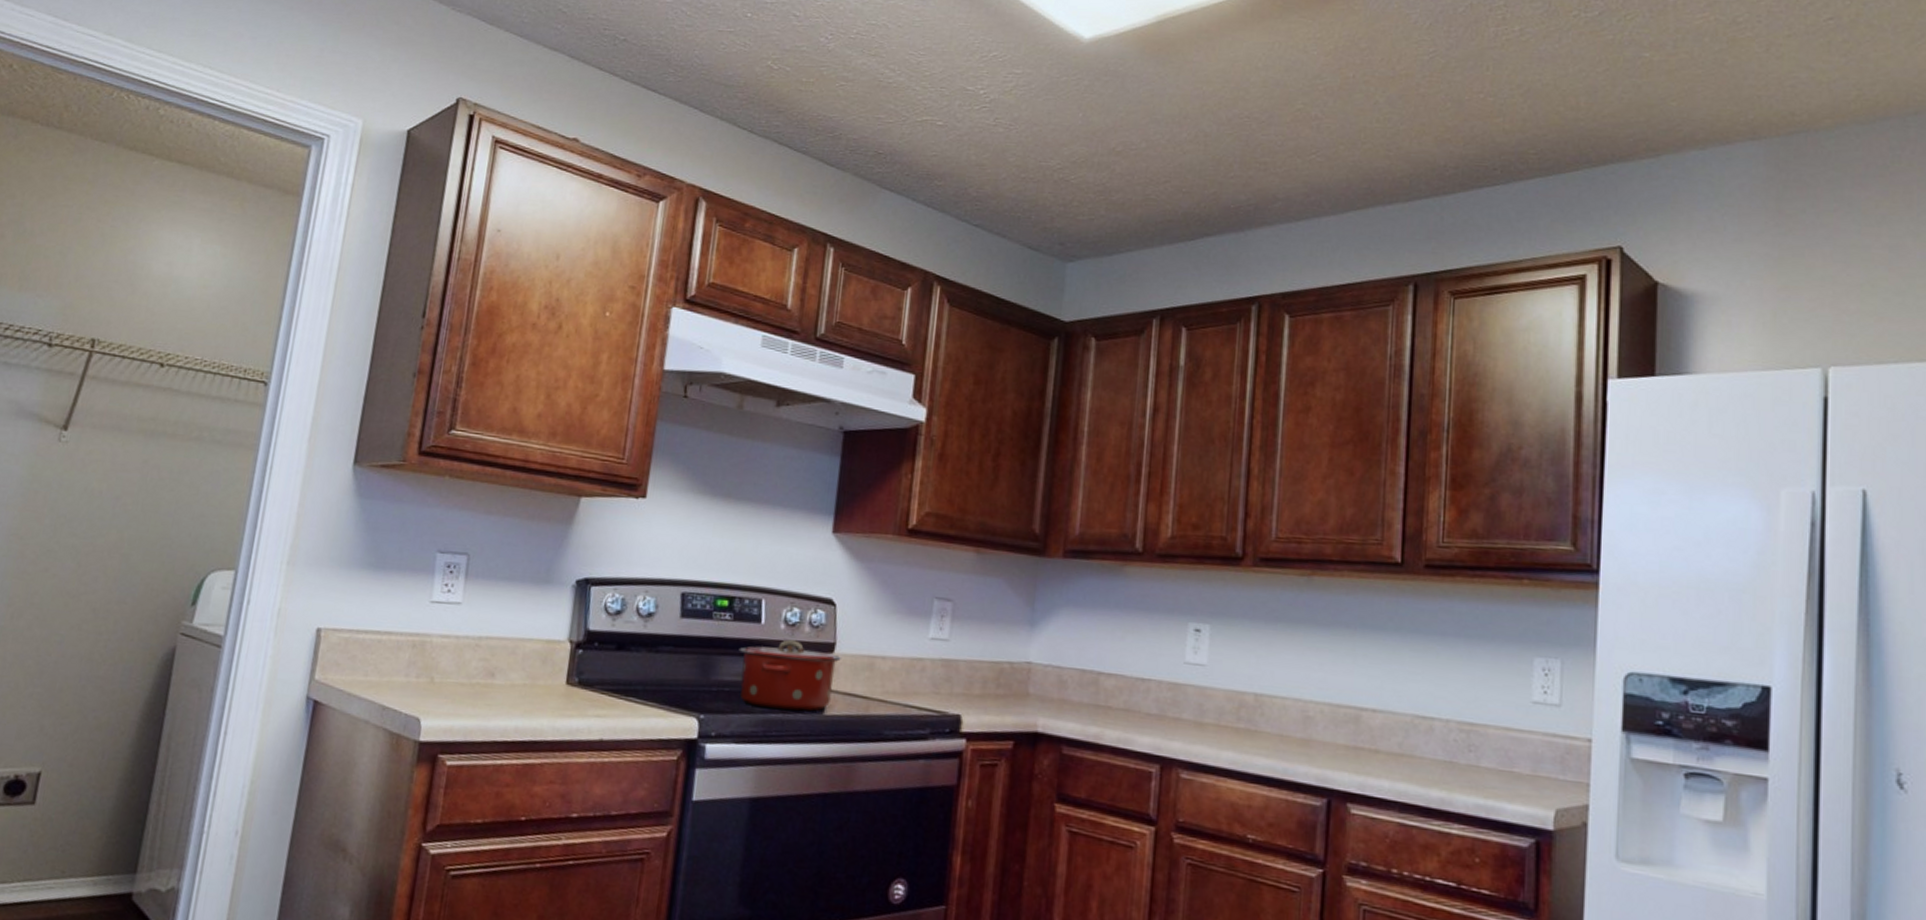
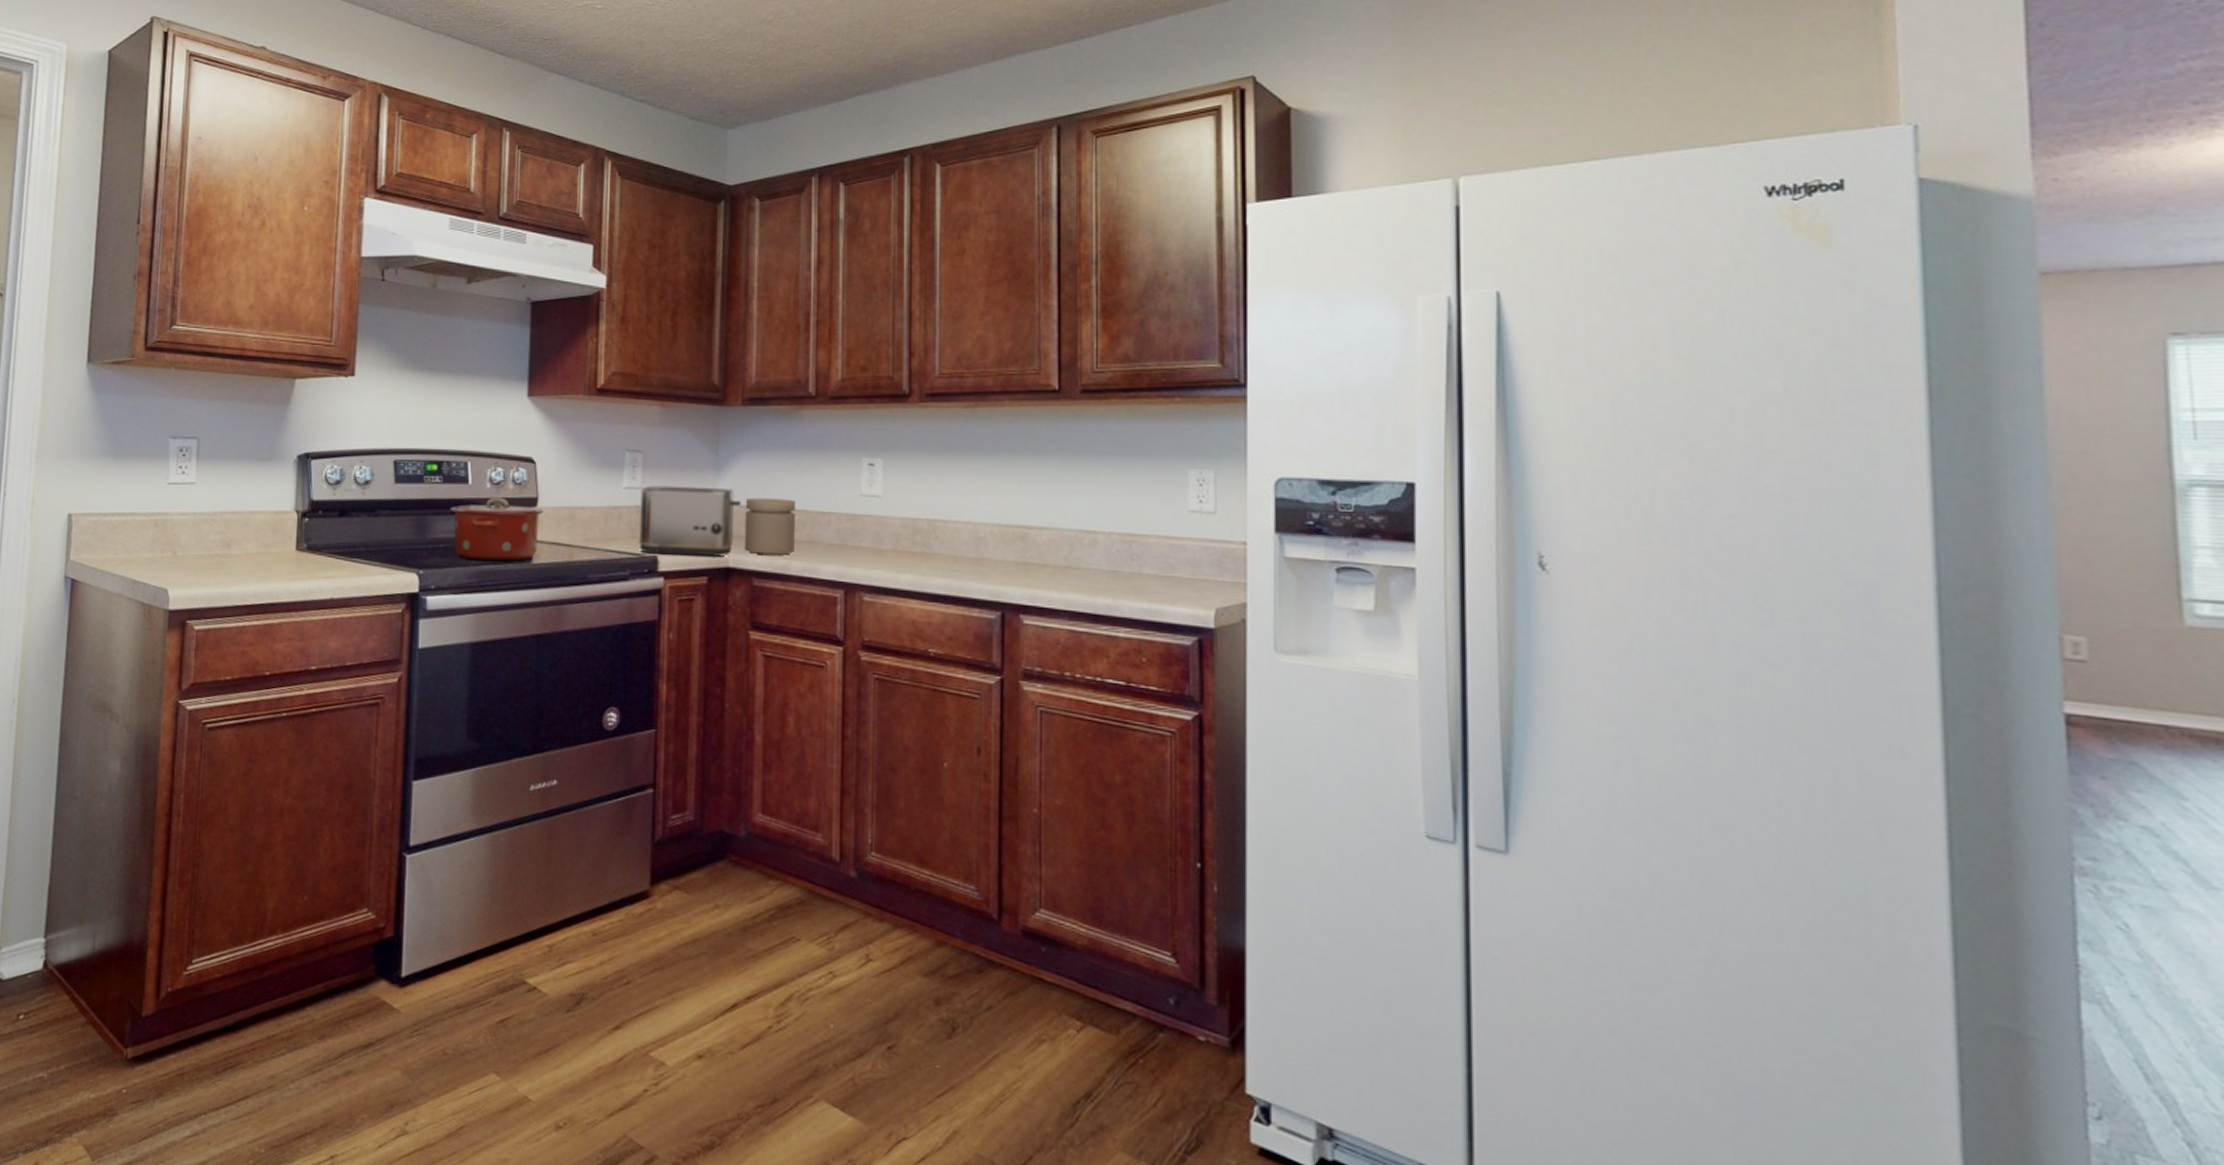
toaster: none [941,637,1056,720] -> present [638,485,742,557]
jar: none [1055,658,1114,723] -> present [744,497,795,555]

